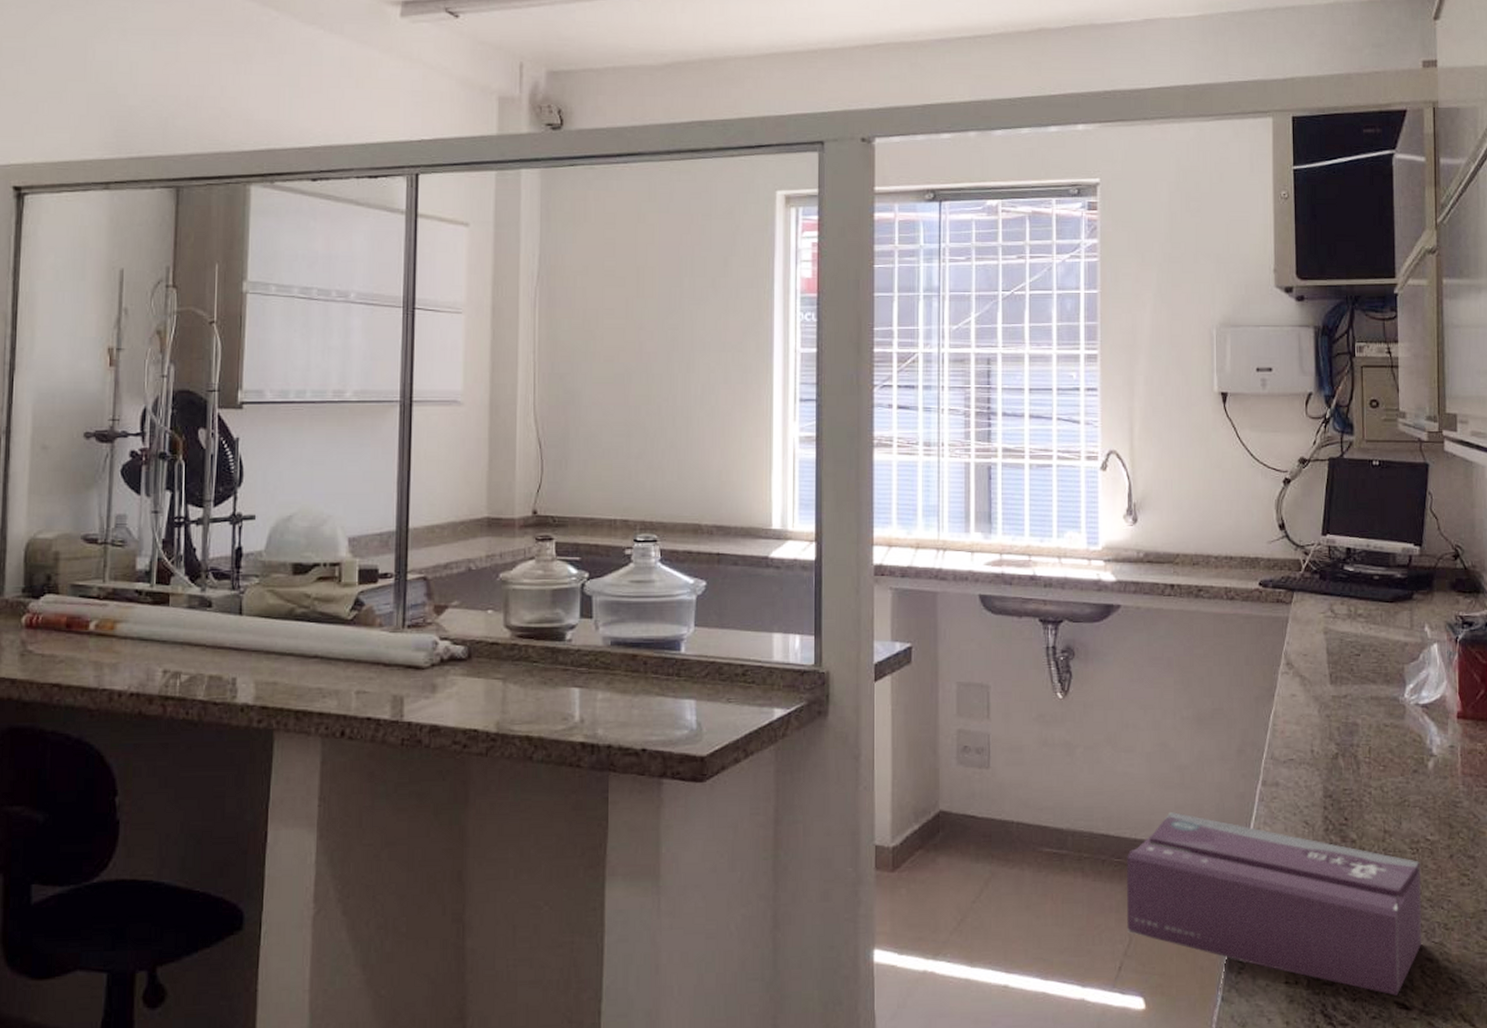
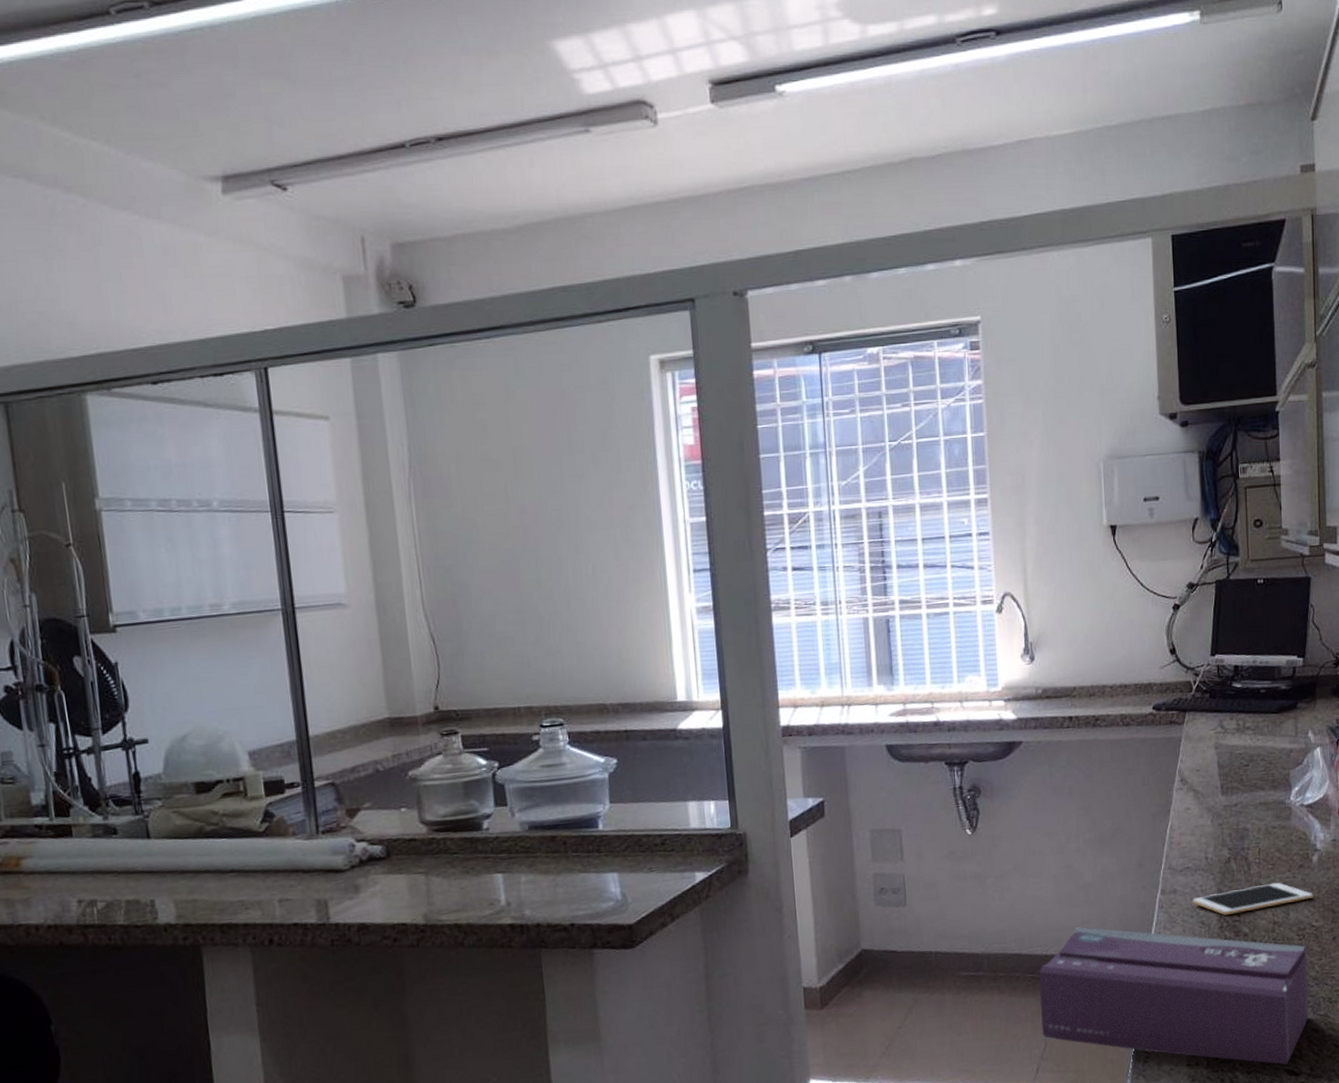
cell phone: none [1296,786,1429,817] -> present [1193,882,1314,915]

